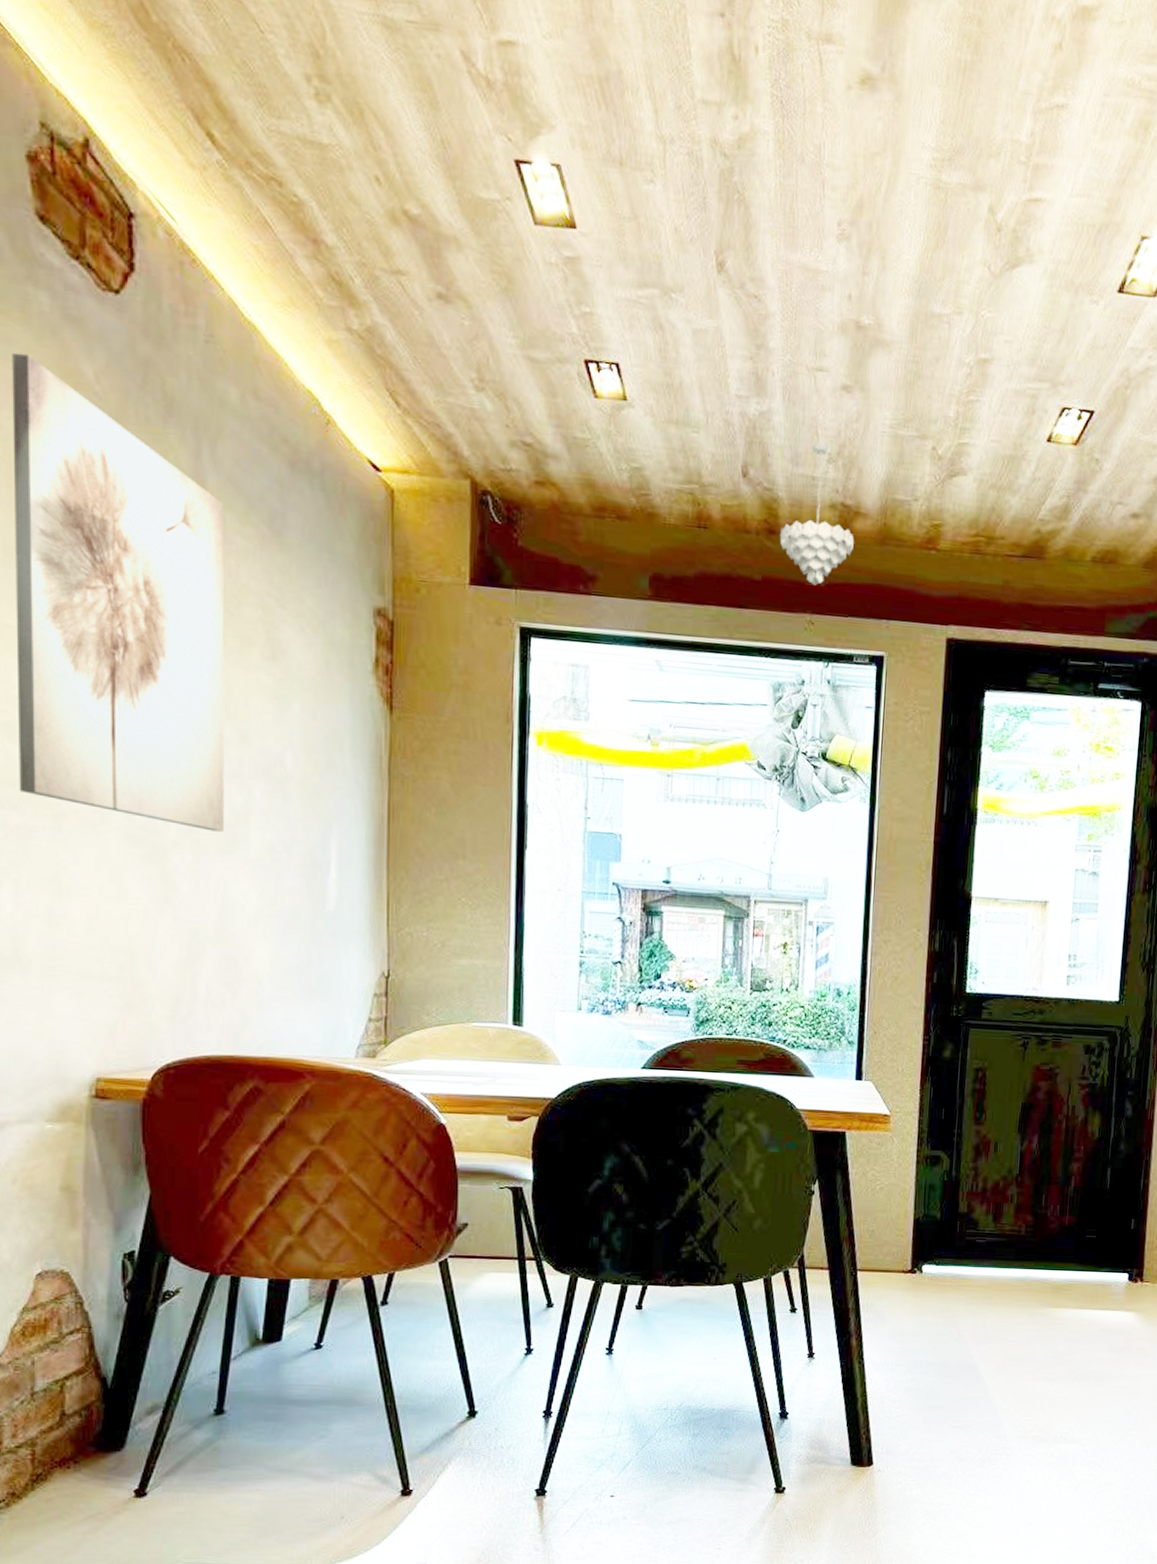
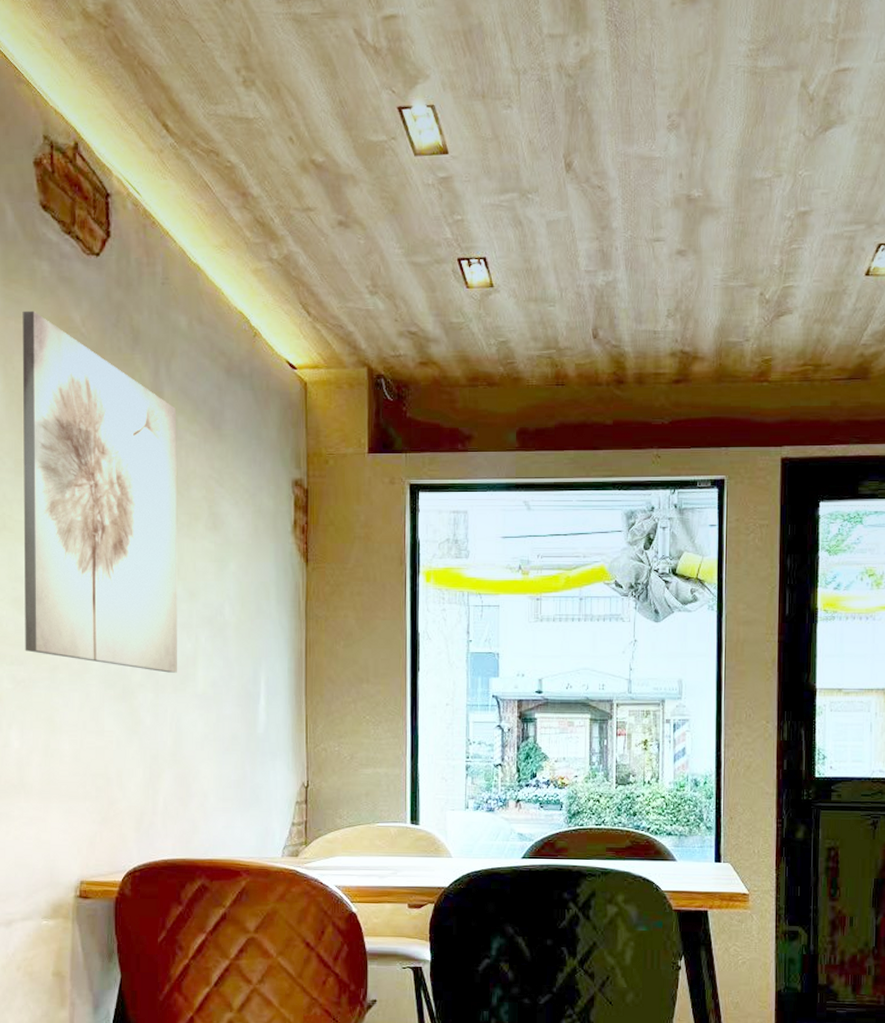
pendant light: present [779,443,854,586] -> none [627,302,693,424]

